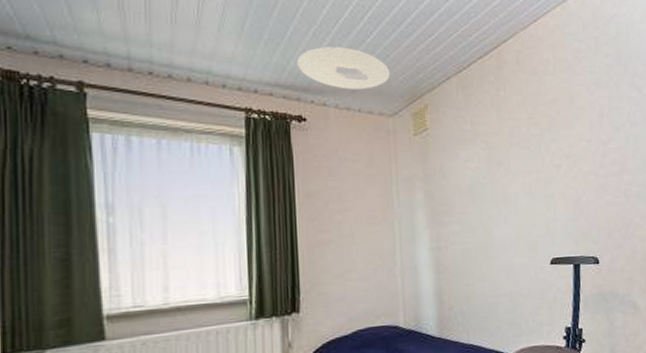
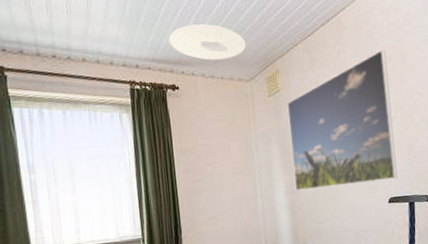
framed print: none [435,89,562,247] -> present [287,49,398,191]

